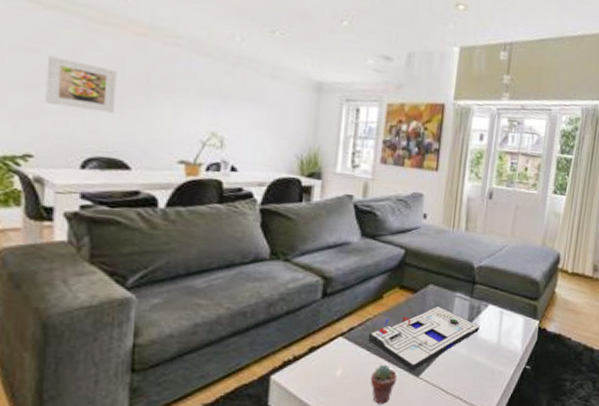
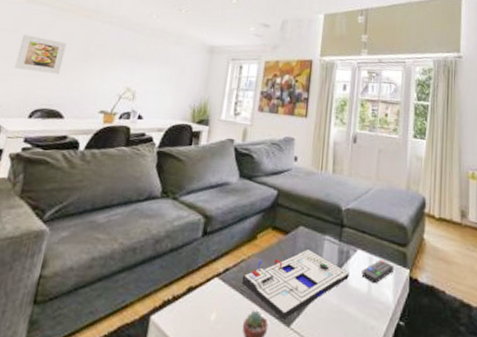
remote control: none [492,313,524,335] -> present [361,259,394,284]

